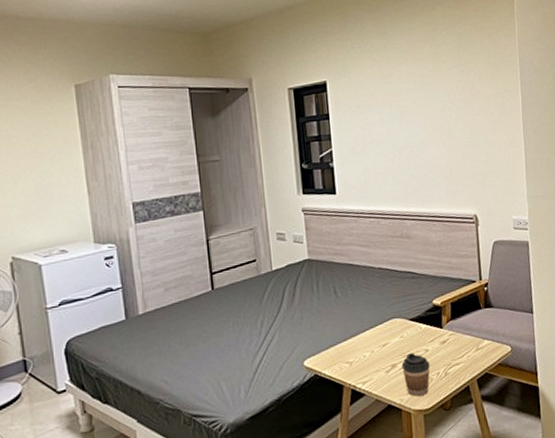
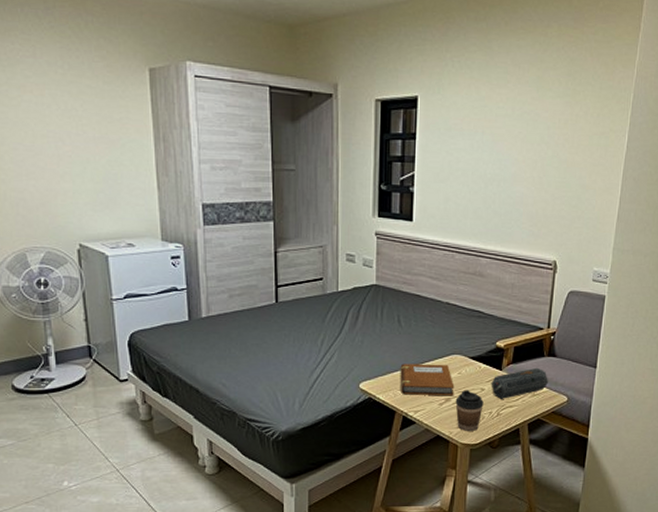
notebook: none [342,329,400,367] -> present [400,363,455,396]
speaker: none [434,320,490,358] -> present [491,367,549,399]

